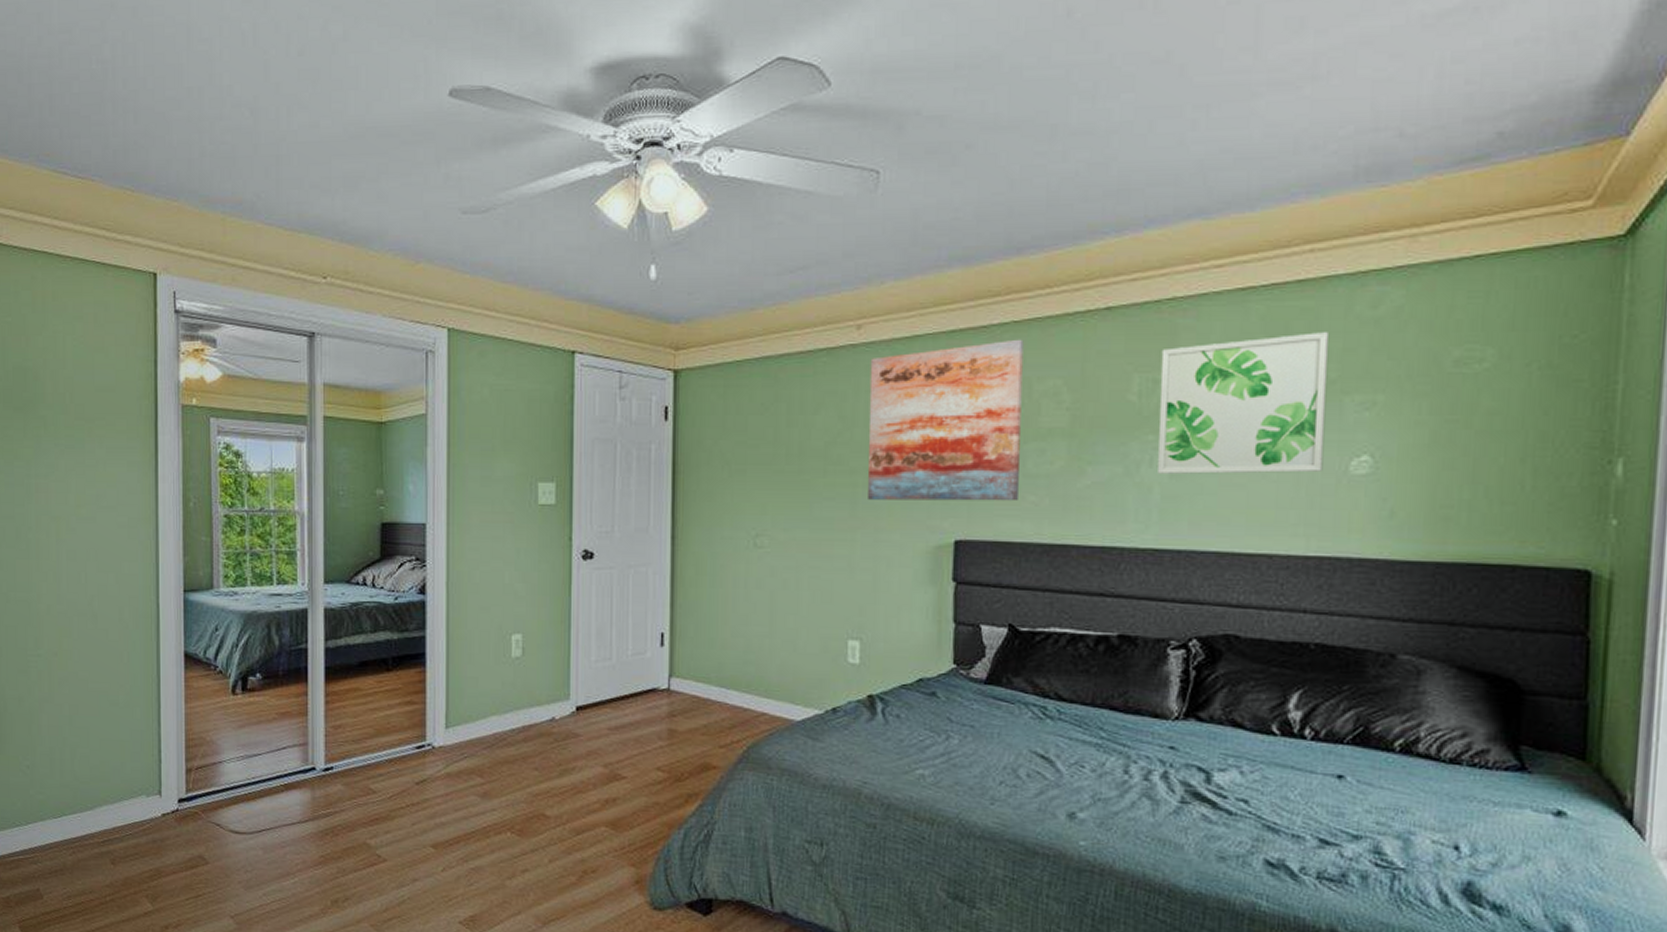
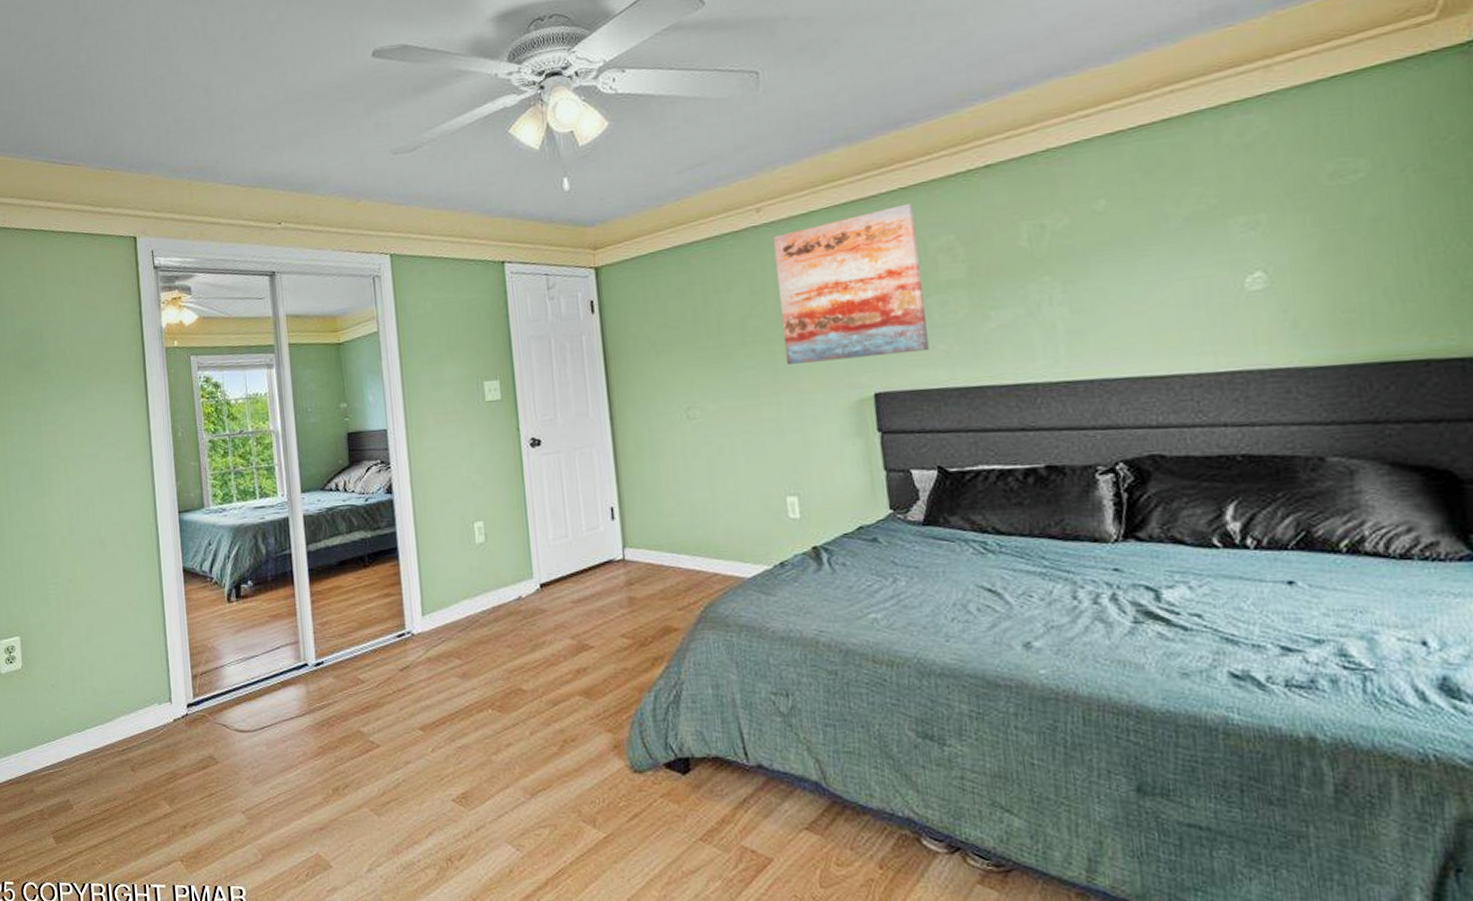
wall art: present [1158,332,1330,474] -> none [1044,163,1219,311]

